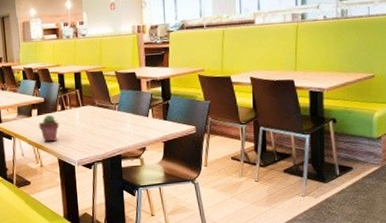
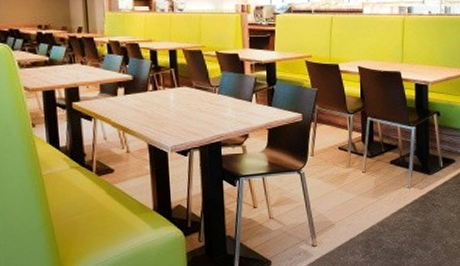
potted succulent: present [38,114,59,142] -> none [125,94,150,125]

